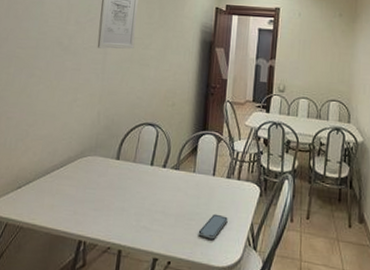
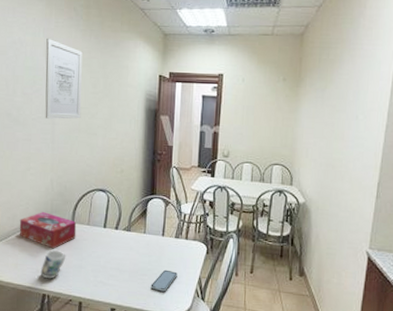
tissue box: none [59,147,122,189] -> present [19,212,77,249]
mug: none [78,190,108,223] -> present [40,250,66,279]

